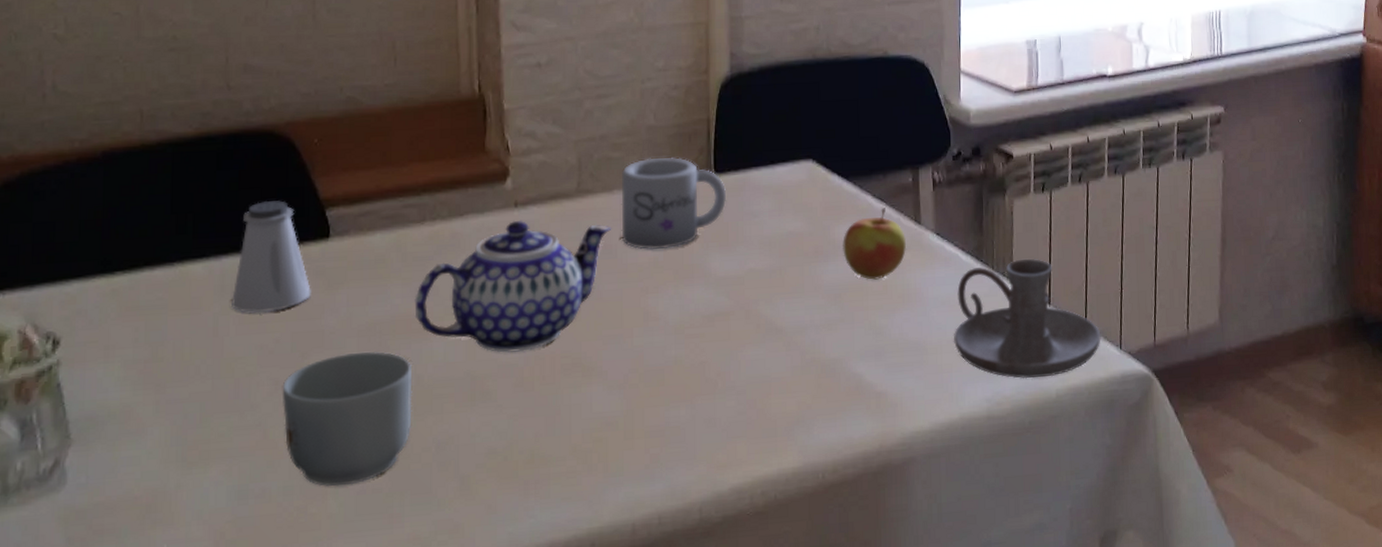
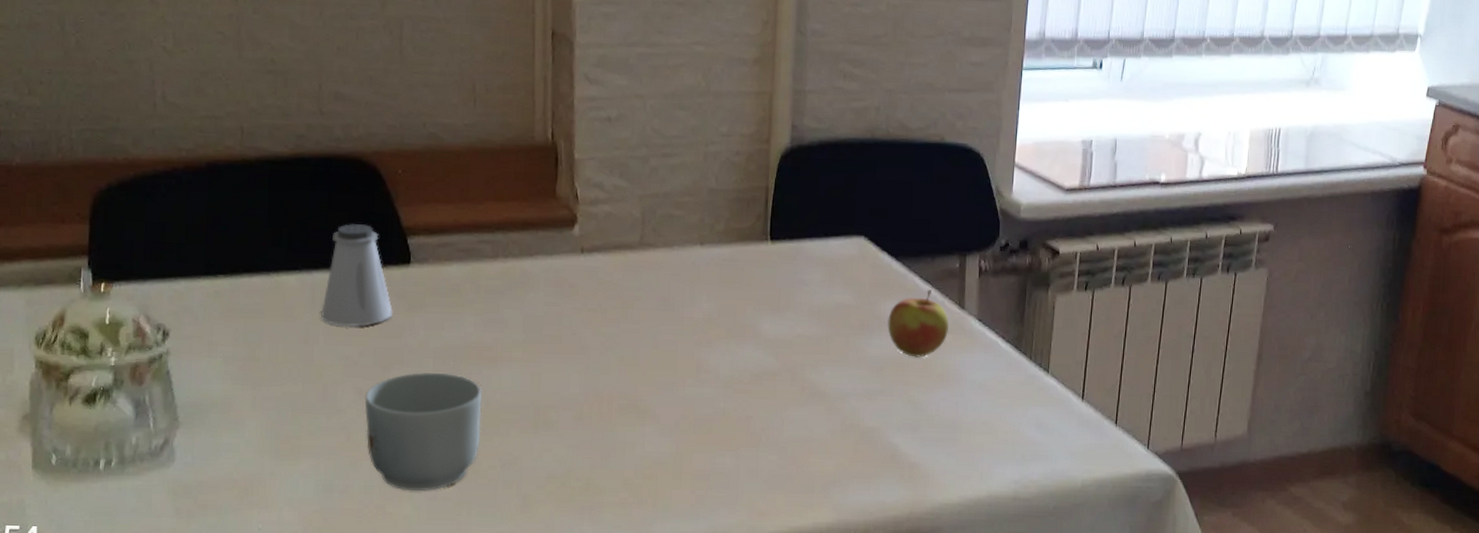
teapot: present [414,220,612,353] -> none [486,265,671,388]
mug: present [621,157,727,250] -> none [679,219,781,308]
candle holder: present [953,258,1101,379] -> none [986,352,1130,467]

